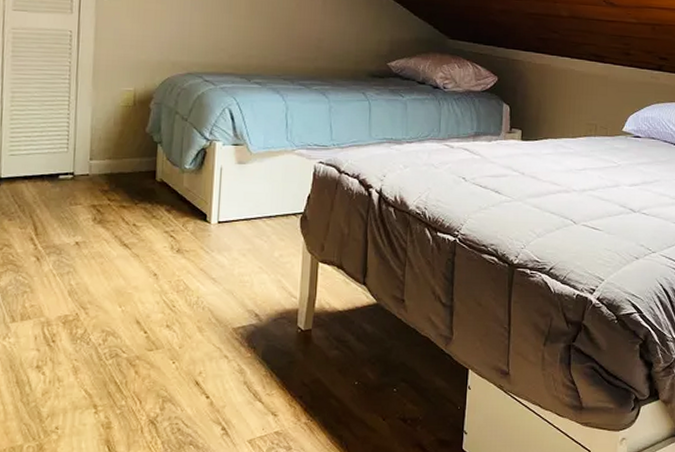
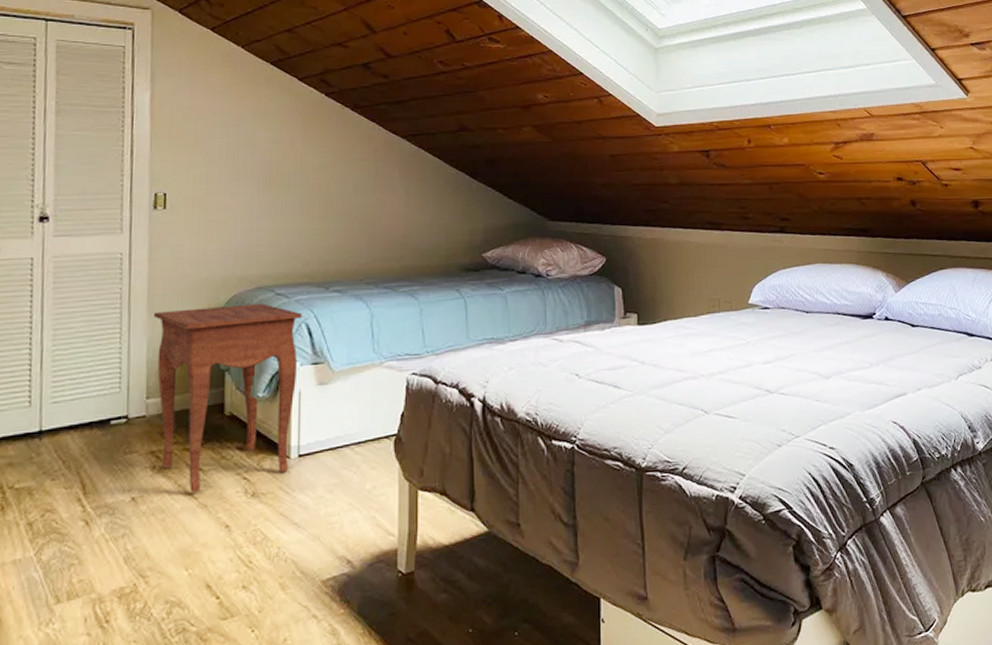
side table: none [98,85,226,244] -> present [154,303,302,494]

